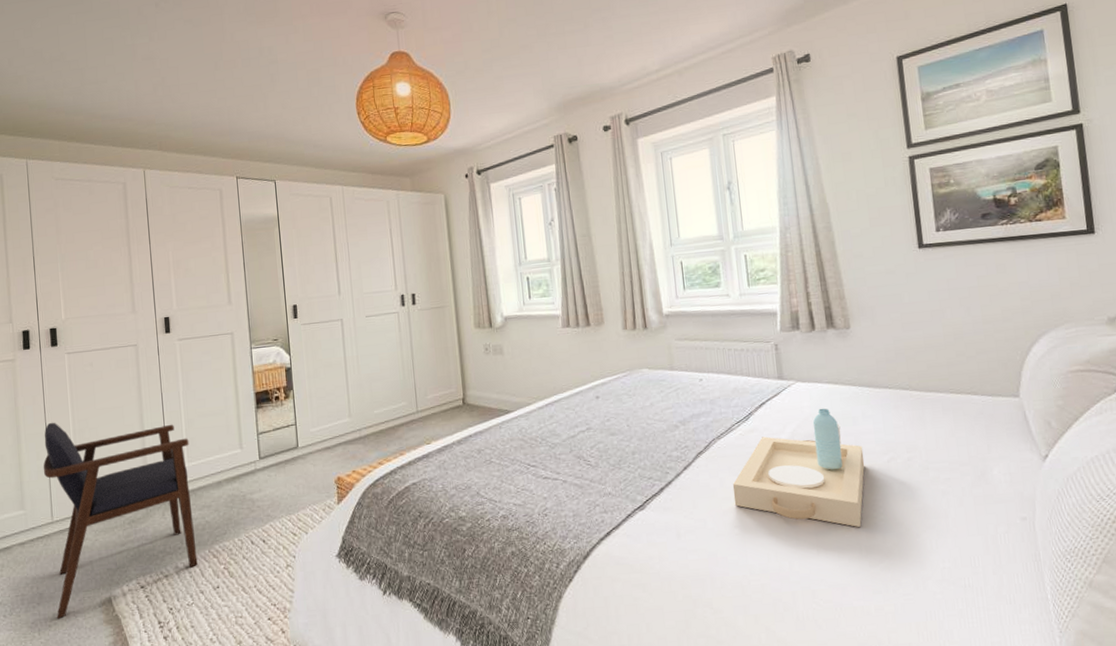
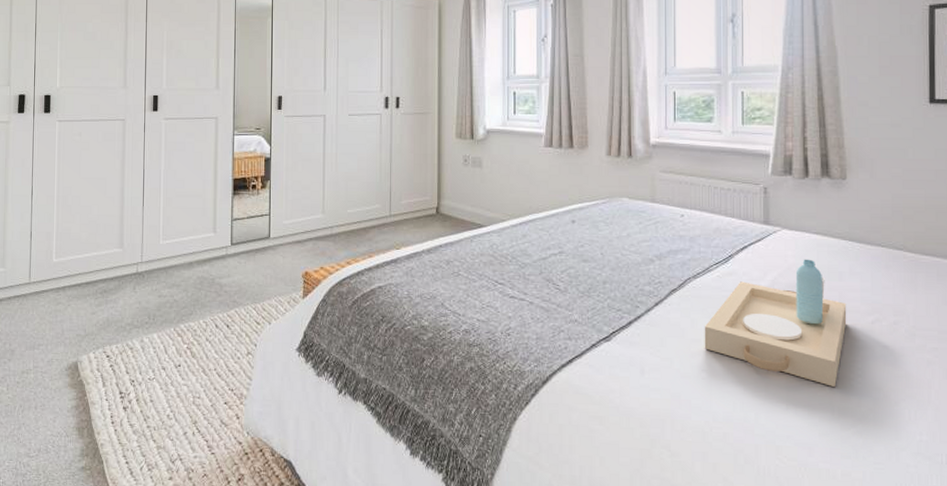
armchair: present [43,422,198,619] -> none [25,186,165,377]

